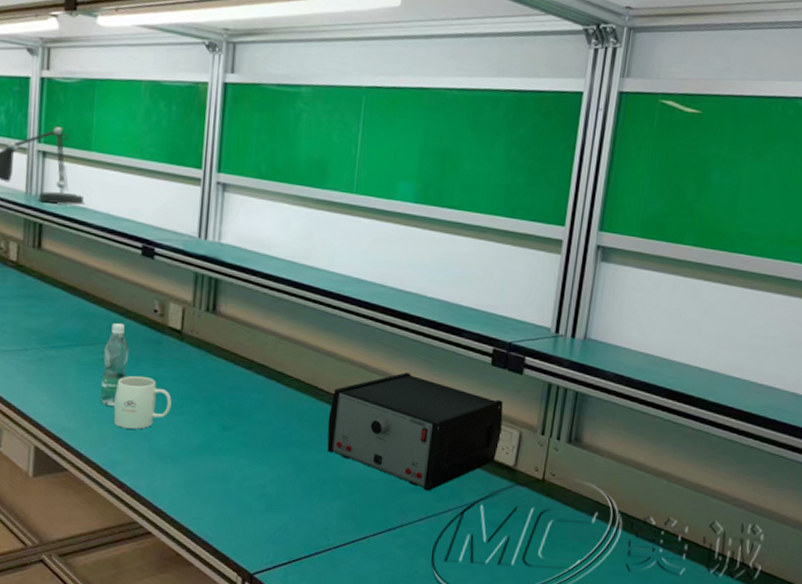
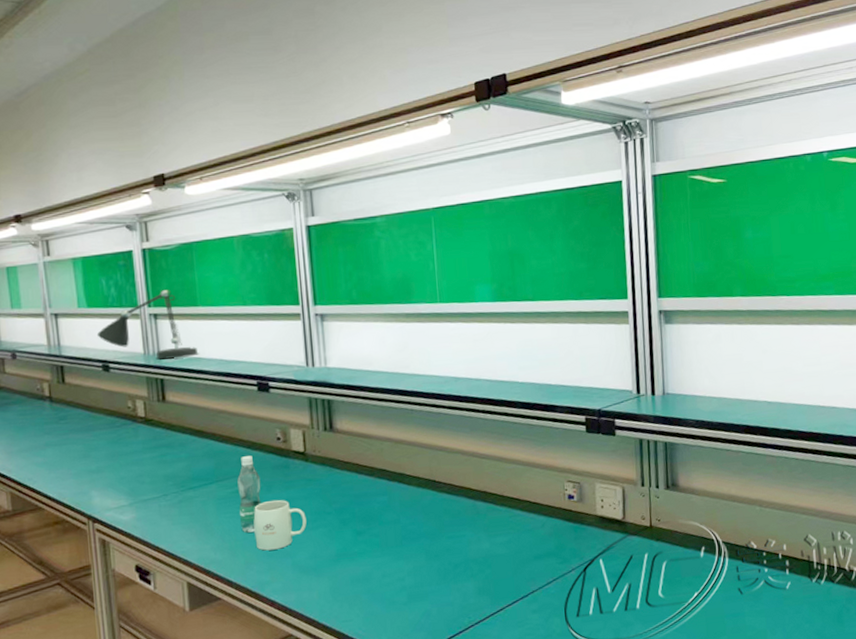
power supply: present [327,372,503,491] -> none [450,453,607,556]

